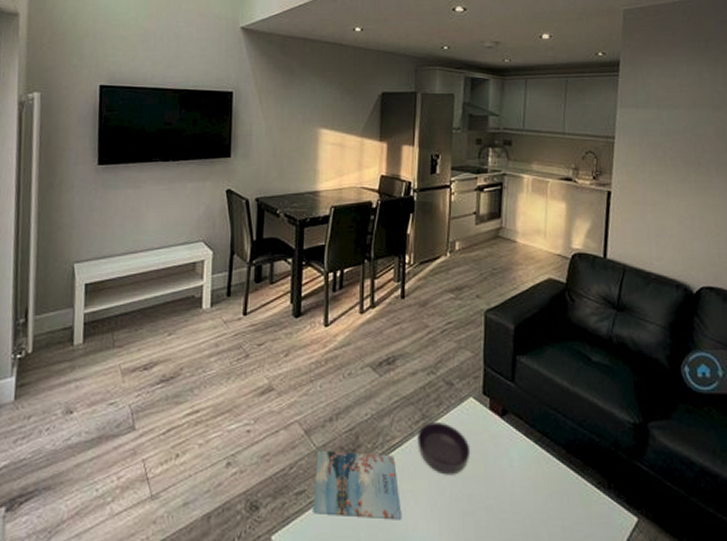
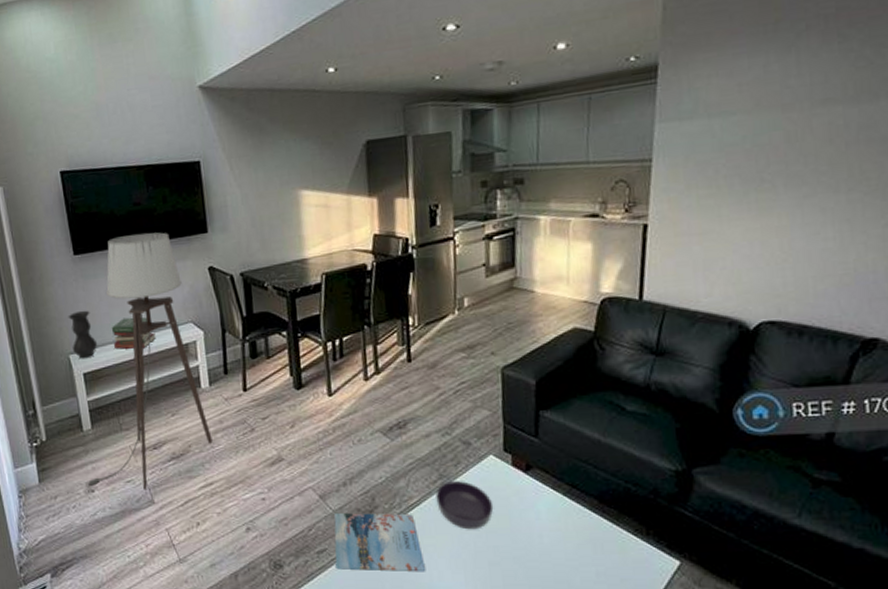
floor lamp: none [65,152,206,415] -> present [86,232,213,490]
vase: none [79,219,106,269] -> present [68,310,98,359]
books: none [121,231,165,264] -> present [111,317,156,350]

